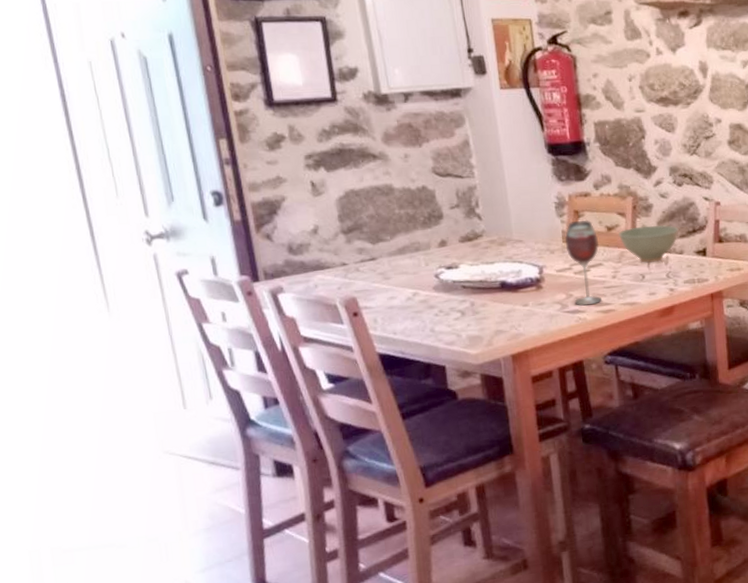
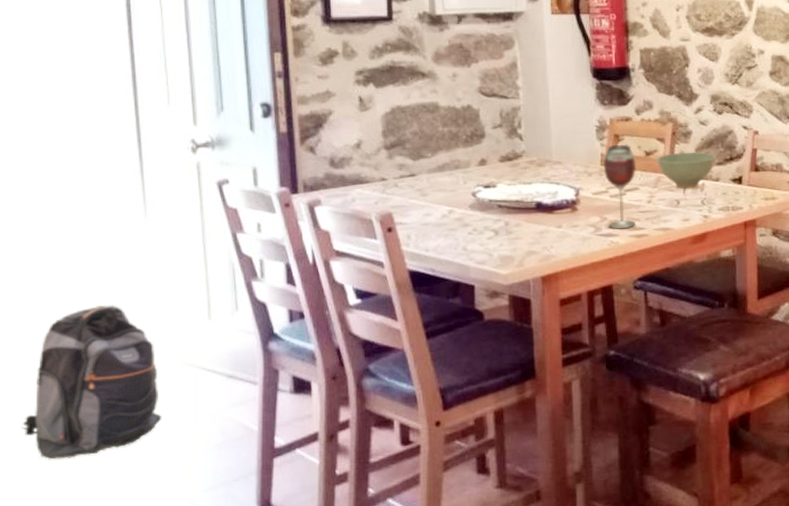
backpack: none [12,398,150,548] -> present [20,305,162,459]

